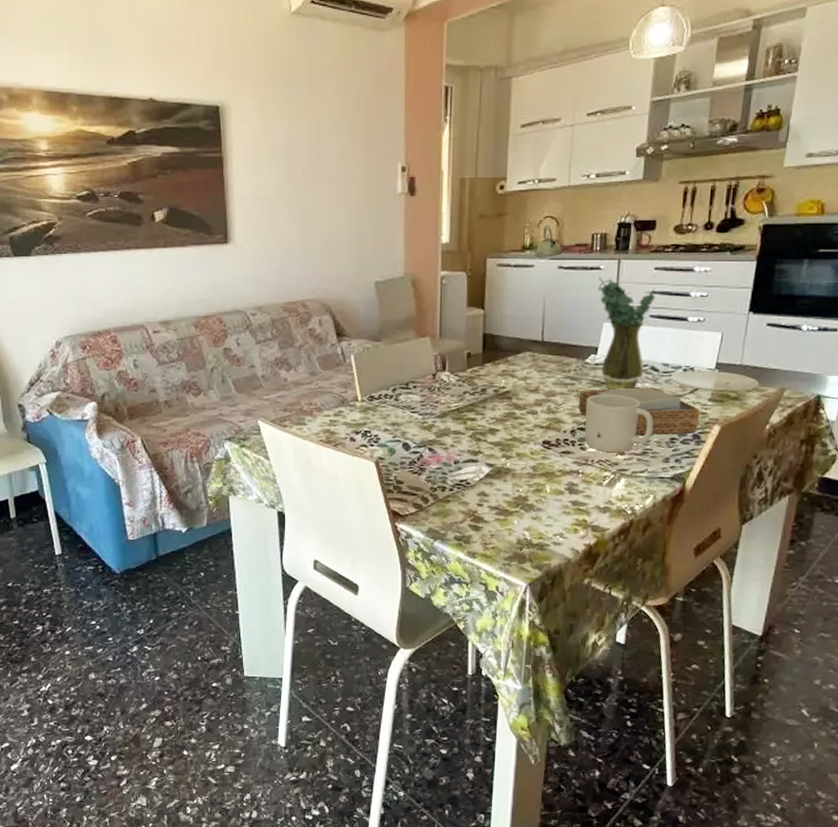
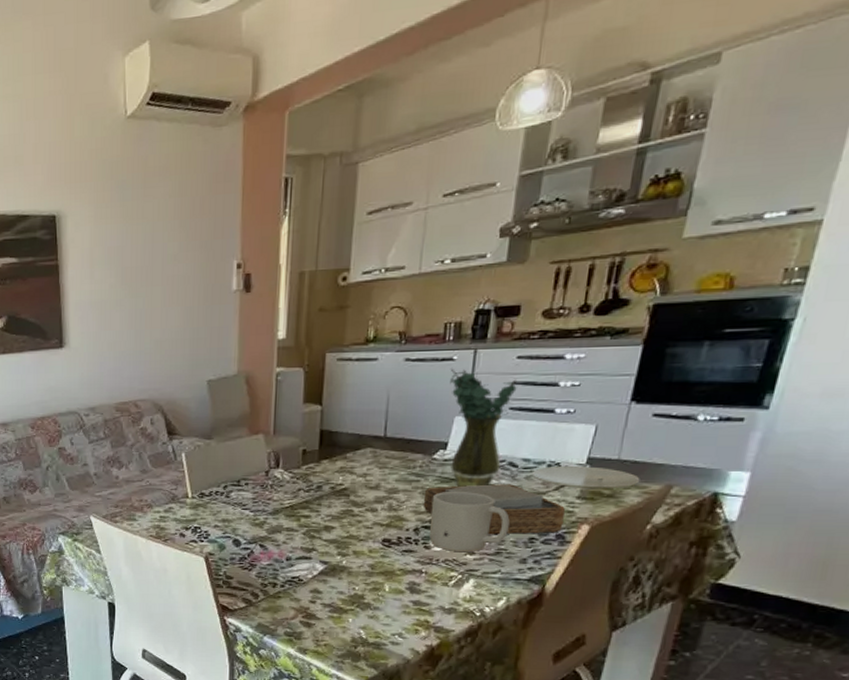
kettle: present [535,226,563,257] -> none [379,316,411,350]

